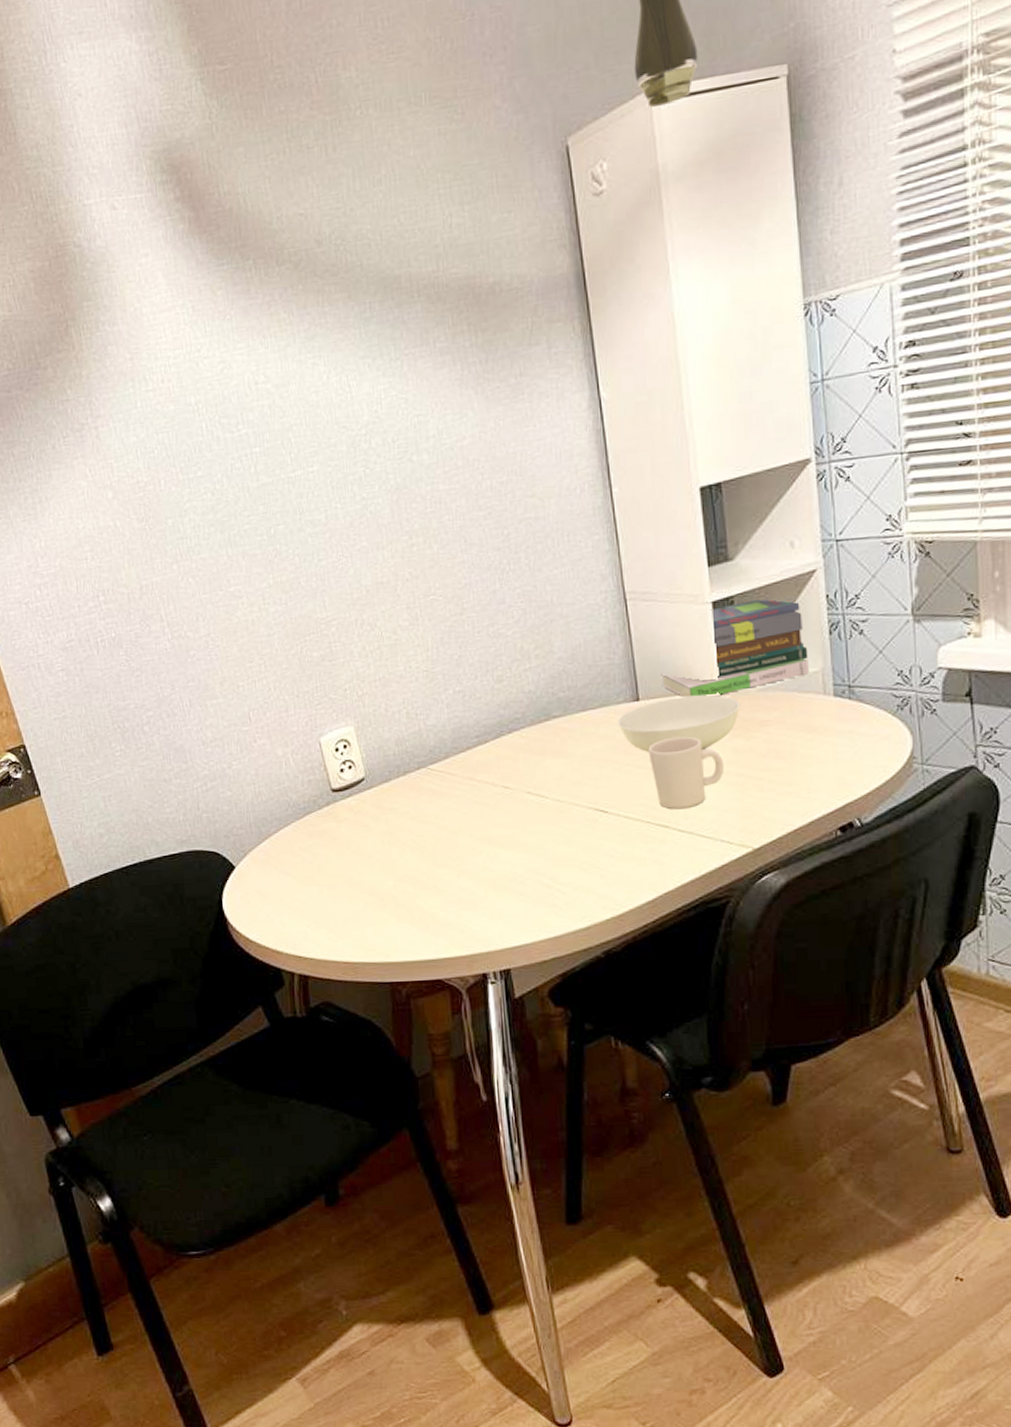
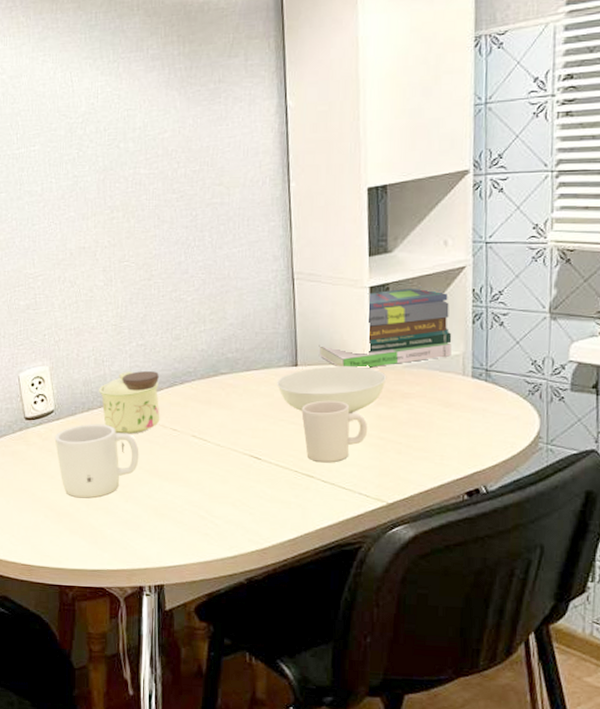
mug: none [368,788,469,878] -> present [54,424,139,499]
sugar bowl: none [415,723,489,798] -> present [99,371,160,434]
jar: none [441,721,483,820] -> present [121,371,159,453]

